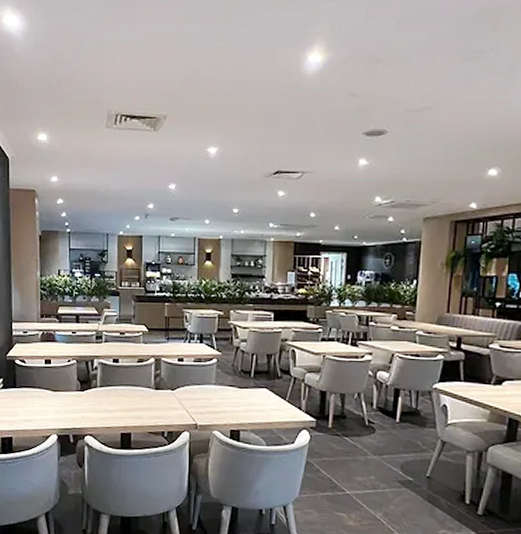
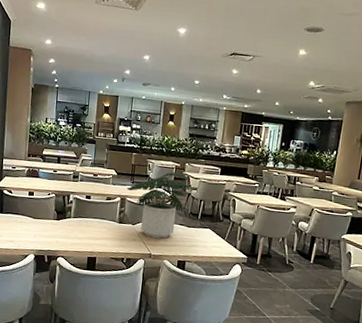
potted plant: none [161,322,242,404] -> present [126,172,194,239]

